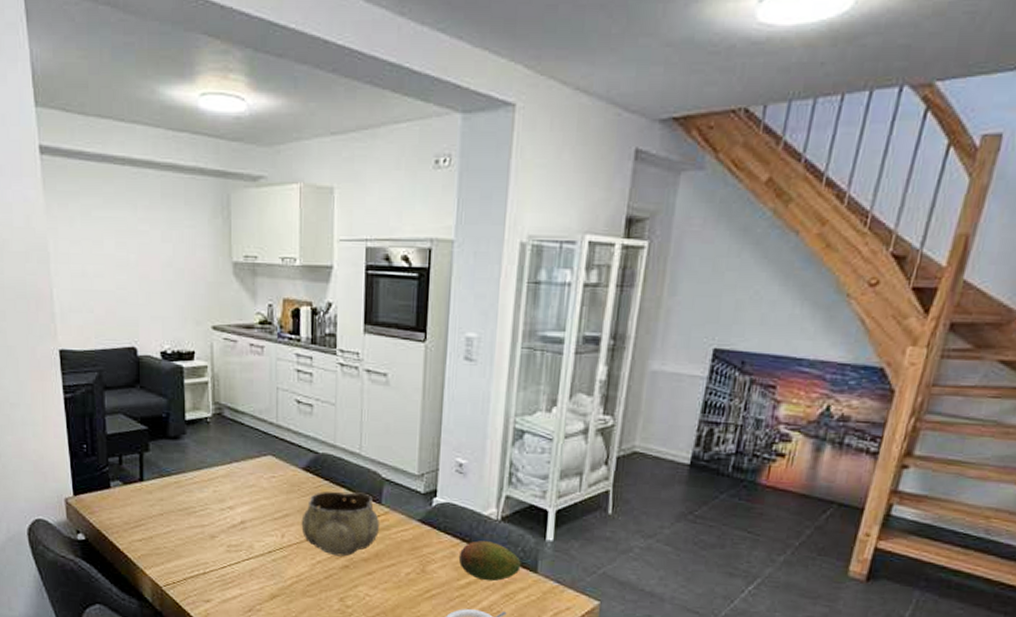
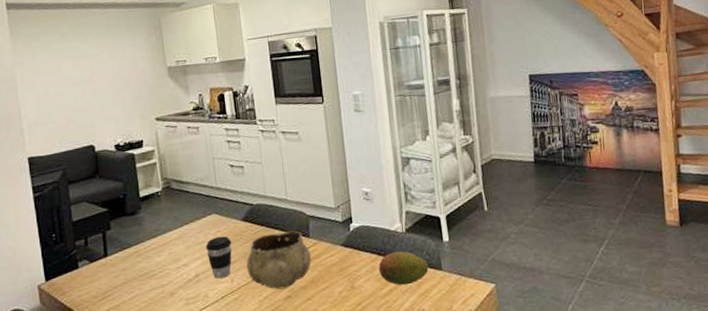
coffee cup: none [256,482,288,531] -> present [206,236,232,279]

